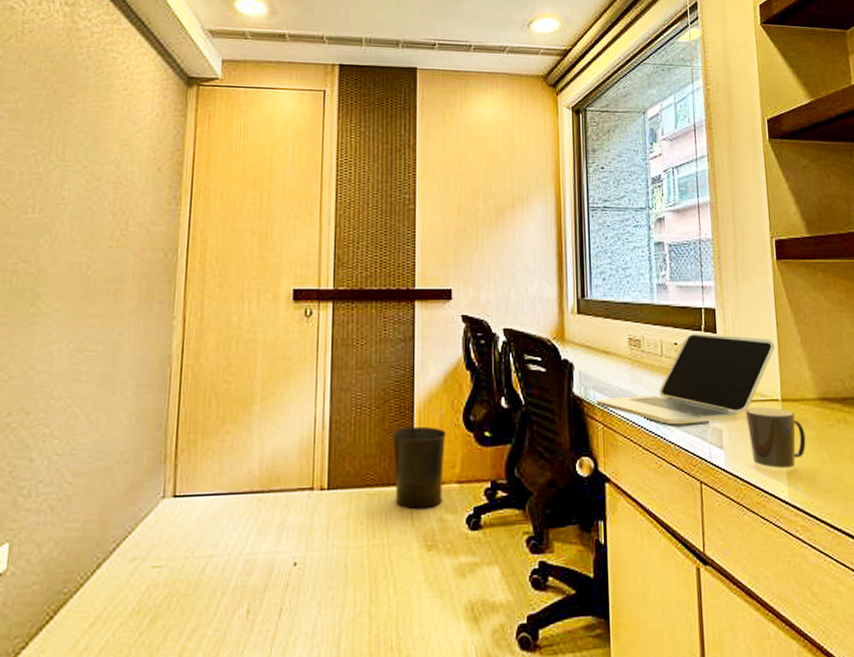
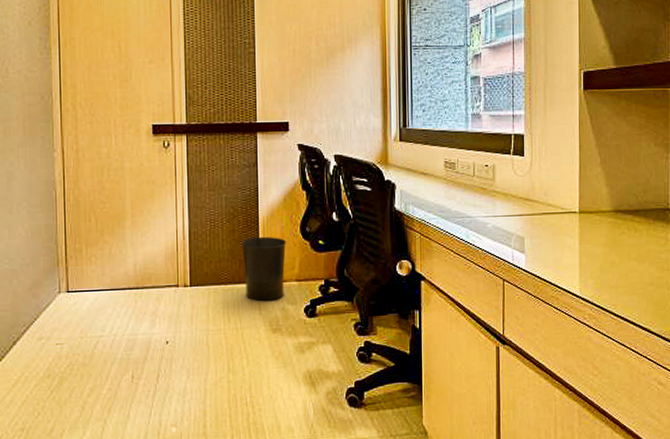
laptop: present [596,334,775,425] -> none [414,157,576,234]
mug: present [745,407,806,472] -> none [546,218,598,272]

